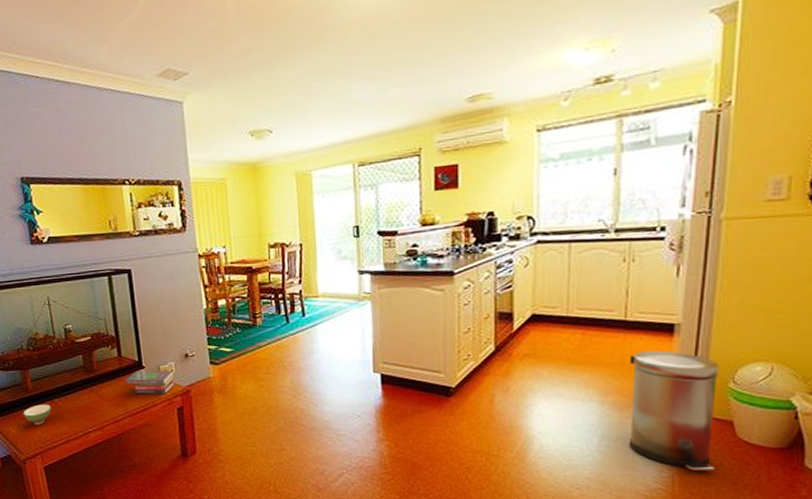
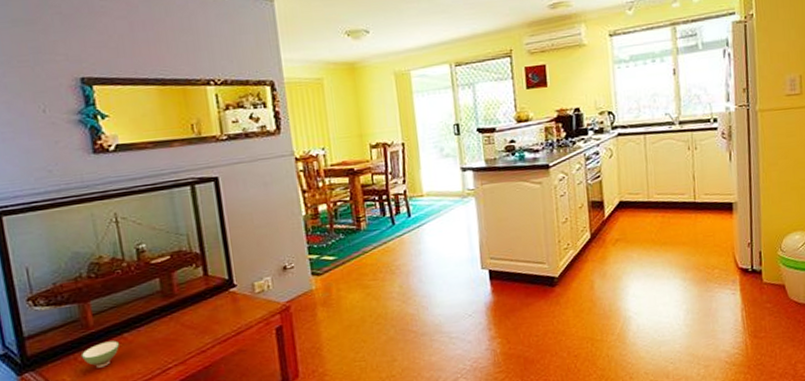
books: present [125,370,174,395] -> none [212,286,272,318]
pedal bin: present [629,351,719,471] -> none [701,227,777,334]

